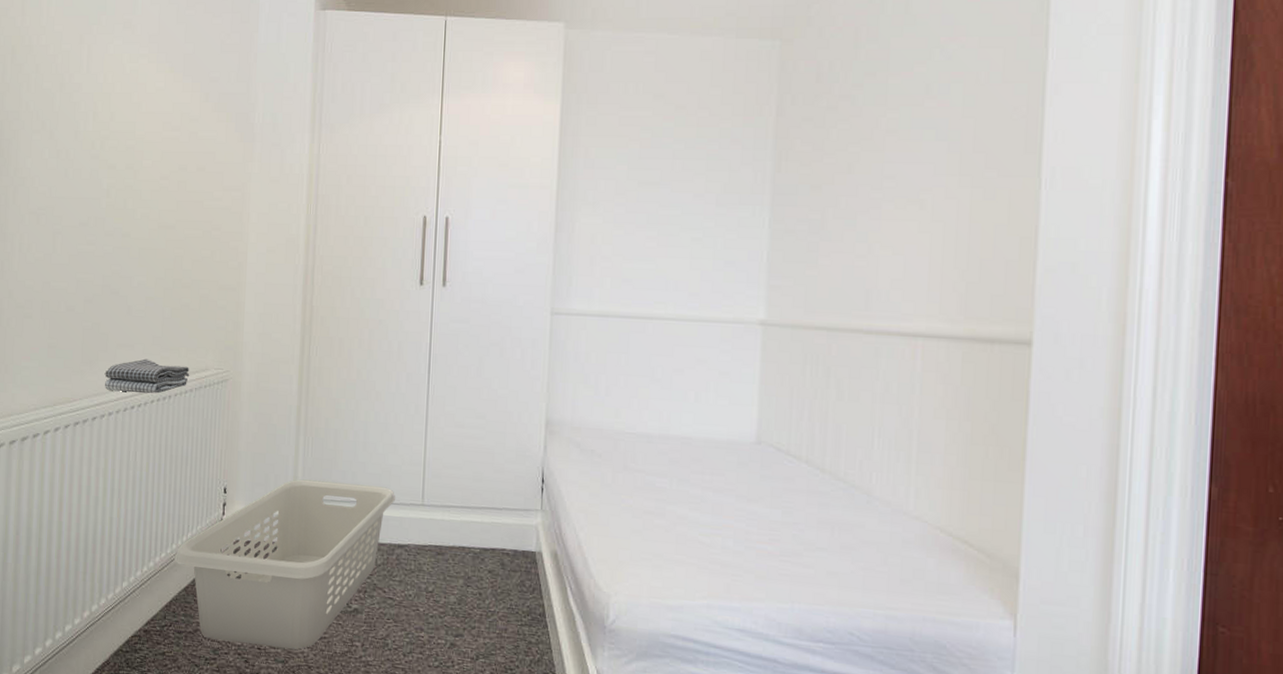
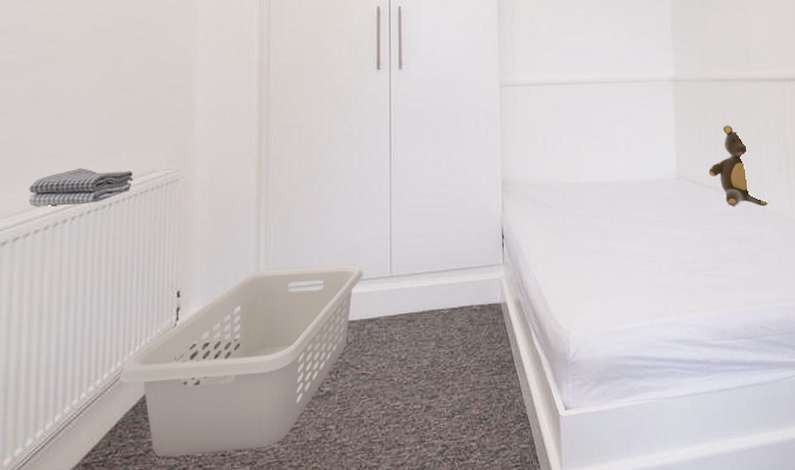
teddy bear: none [798,385,878,491] -> present [708,125,770,207]

